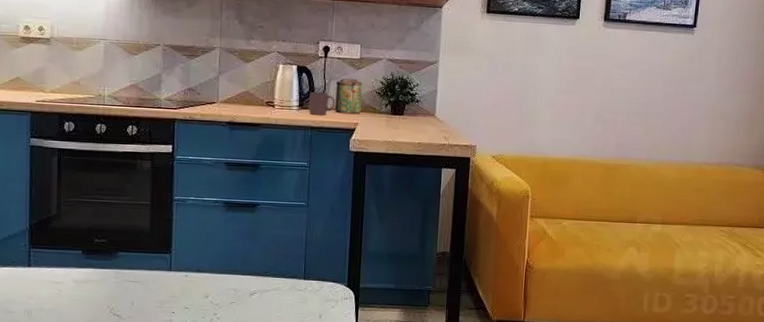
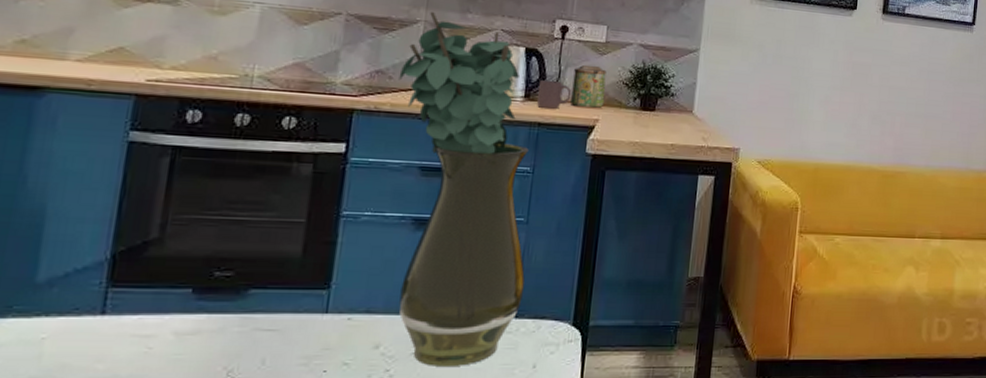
vase: none [205,40,310,314] -> present [398,12,529,366]

